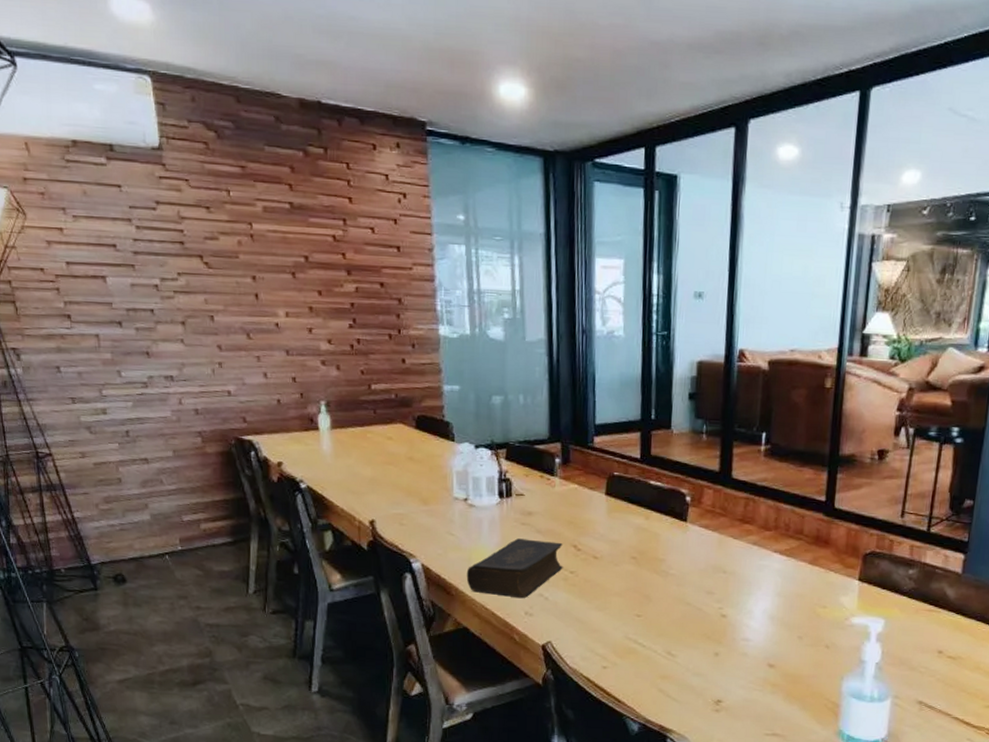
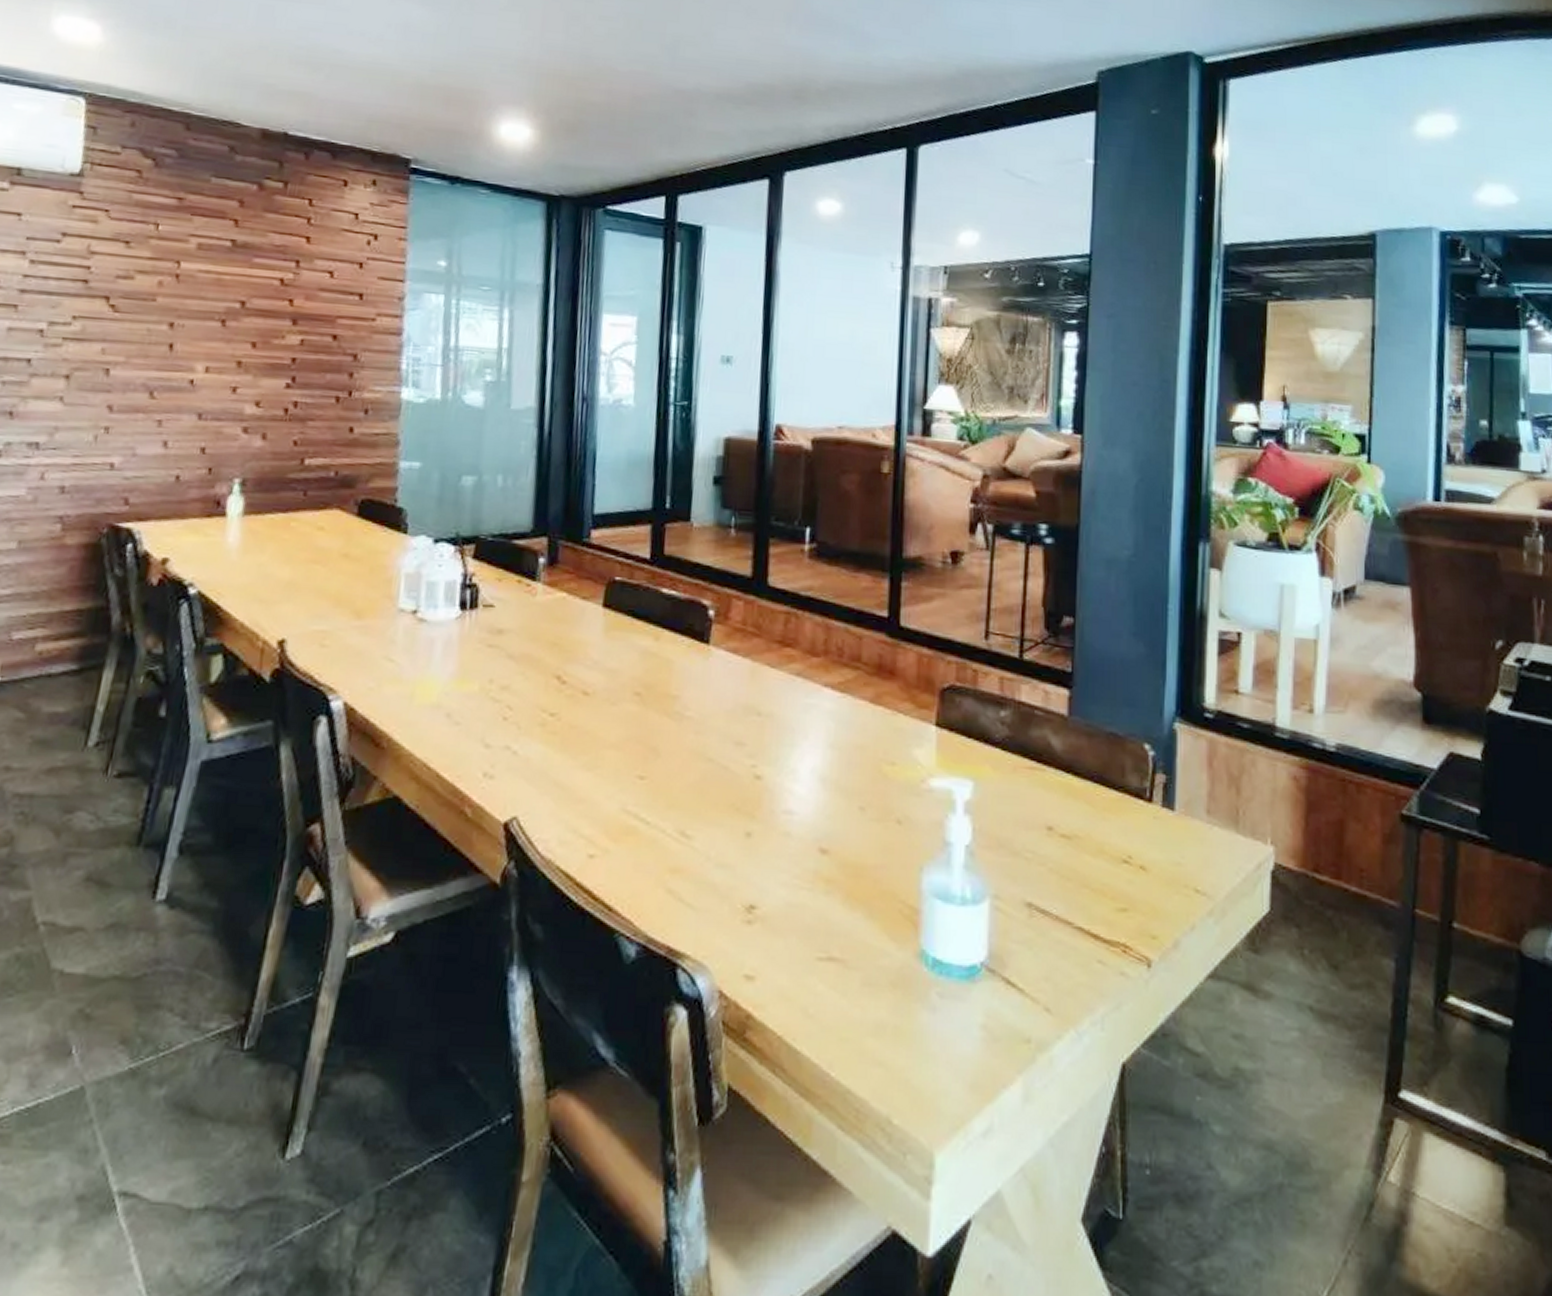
book: present [466,538,563,598] -> none [404,666,542,752]

